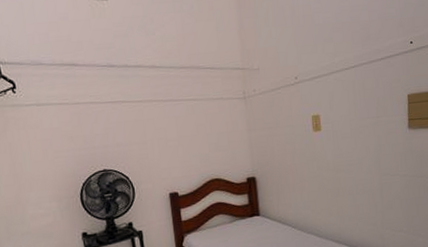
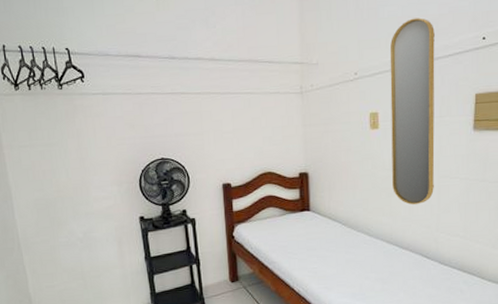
home mirror: none [327,24,377,204] -> present [390,18,435,205]

